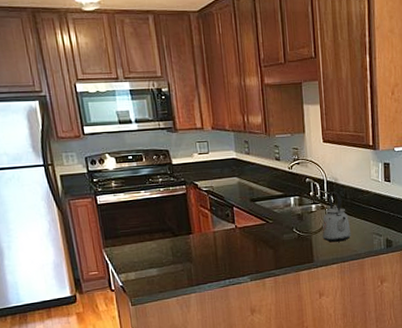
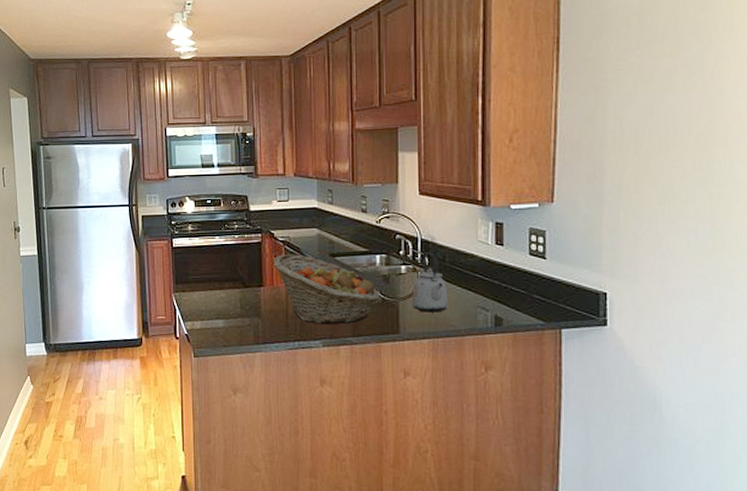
fruit basket: none [199,202,296,262] -> present [273,254,380,325]

